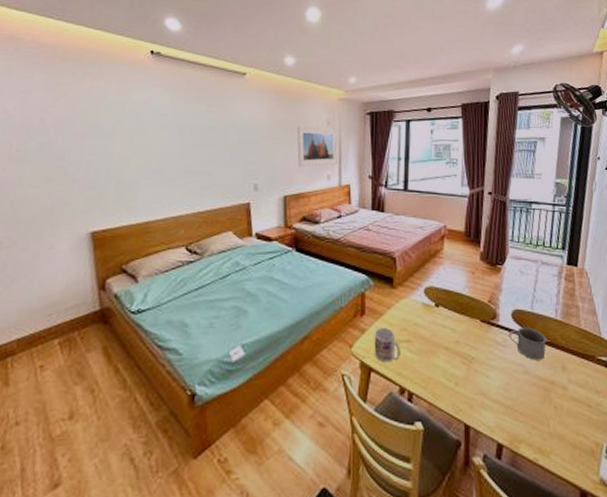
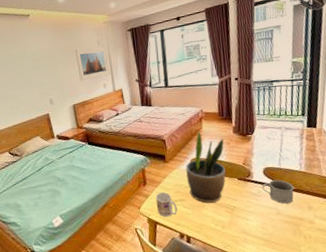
potted plant: none [417,251,468,349] -> present [185,130,226,203]

